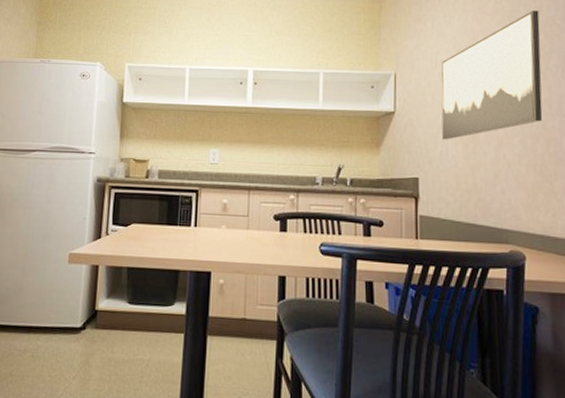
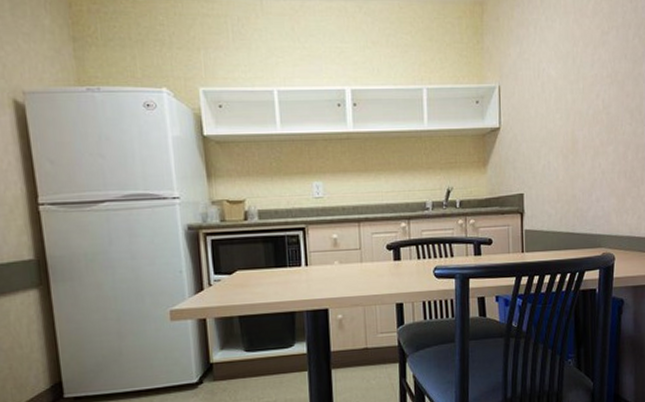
wall art: present [441,10,543,140] -> none [544,12,635,153]

